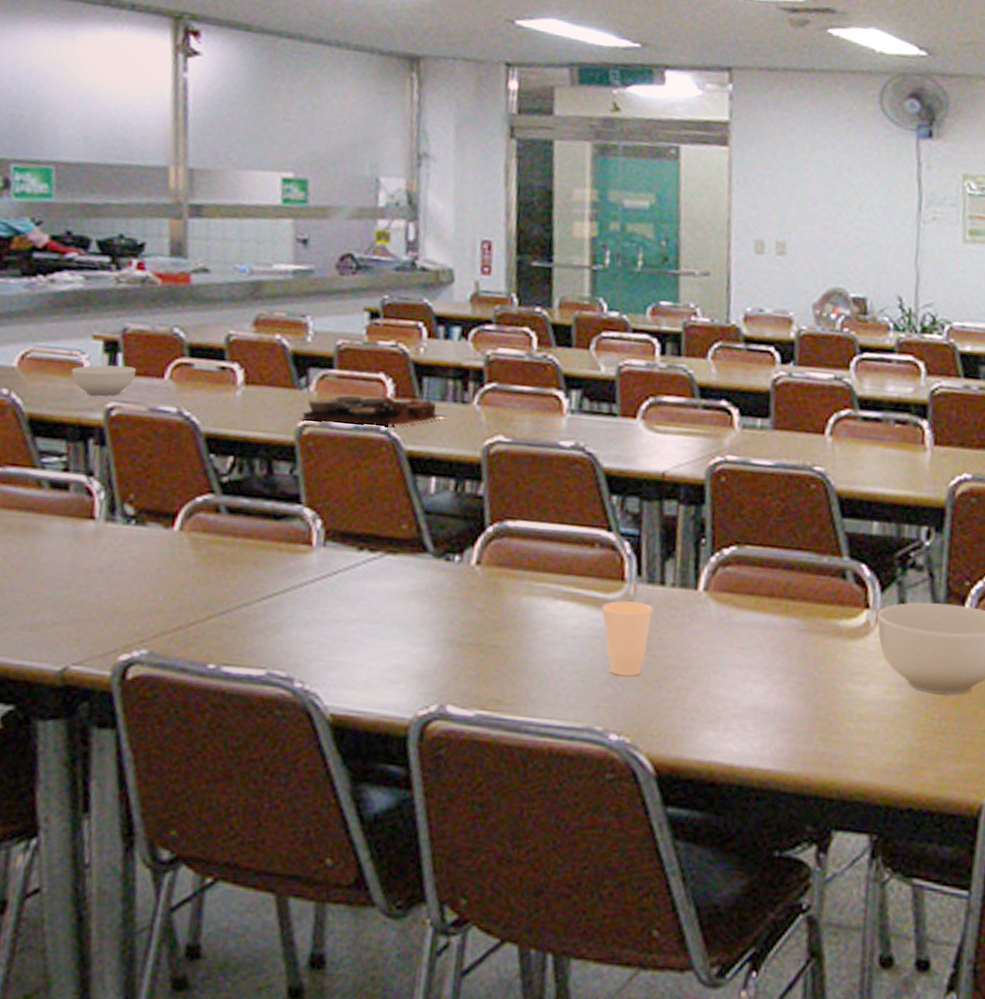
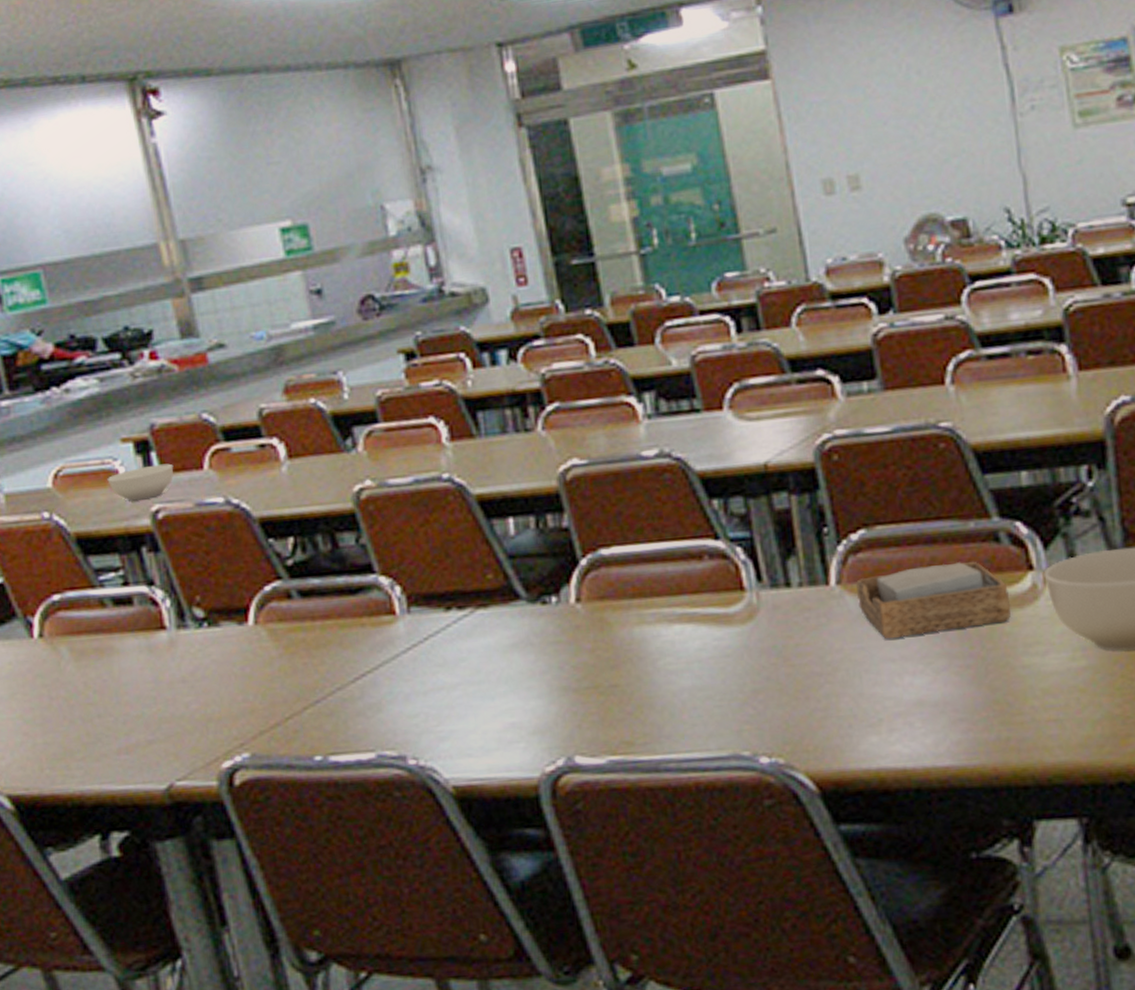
food tray: present [300,395,448,426] -> none [354,434,512,483]
cup: present [601,601,654,676] -> none [724,609,784,693]
napkin holder: none [719,588,846,650] -> present [856,561,1011,639]

